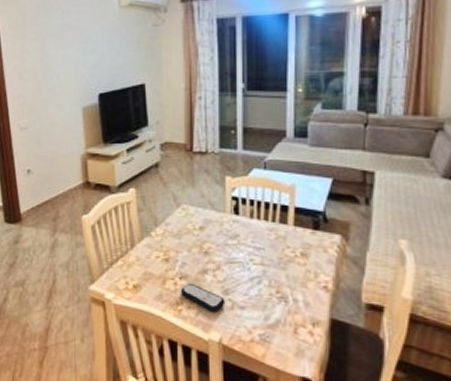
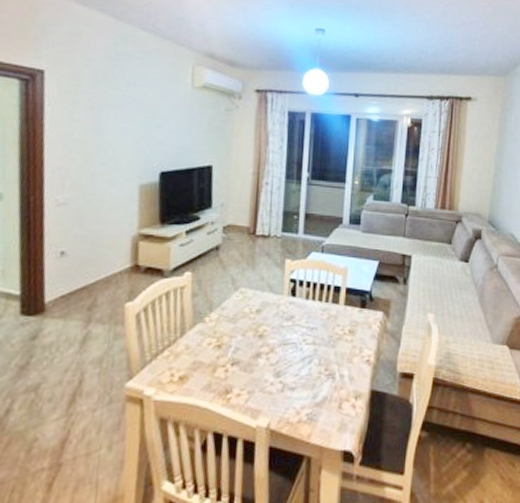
remote control: present [180,284,226,312] -> none [230,370,277,397]

